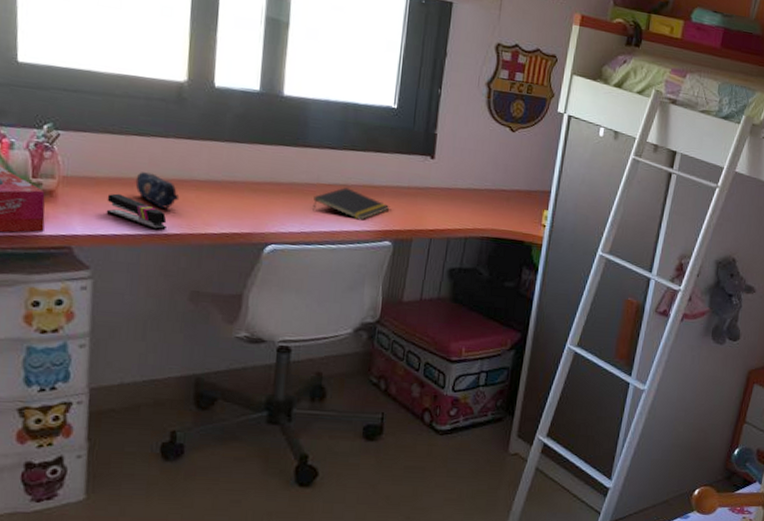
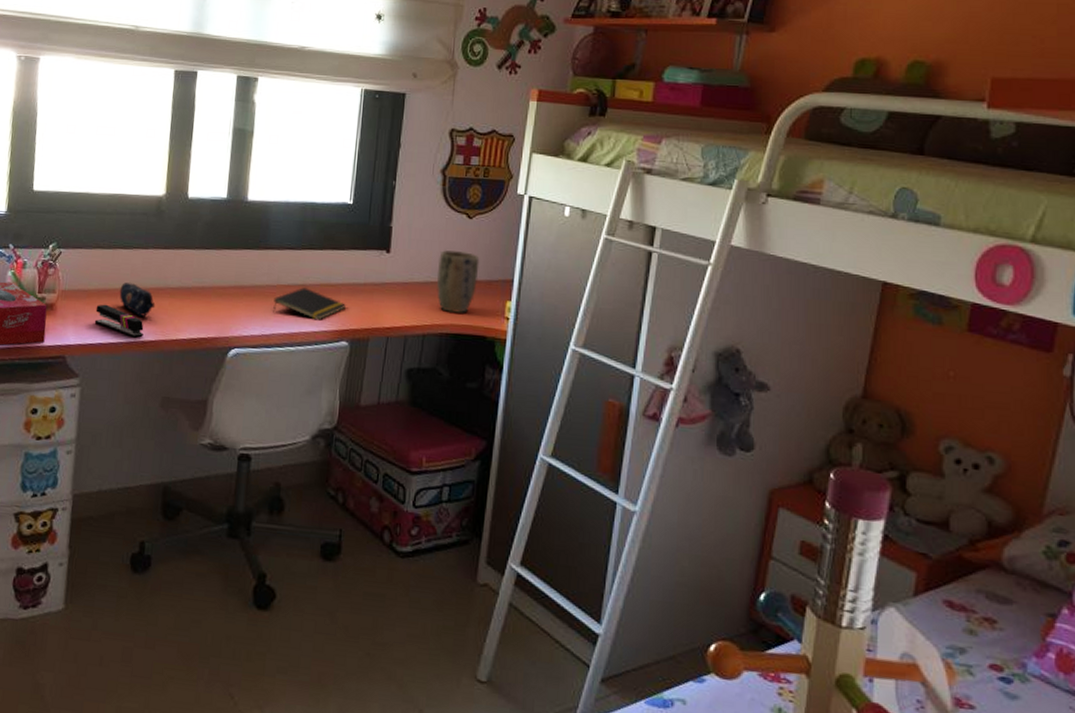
plant pot: none [479,159,521,219] -> present [437,249,480,313]

